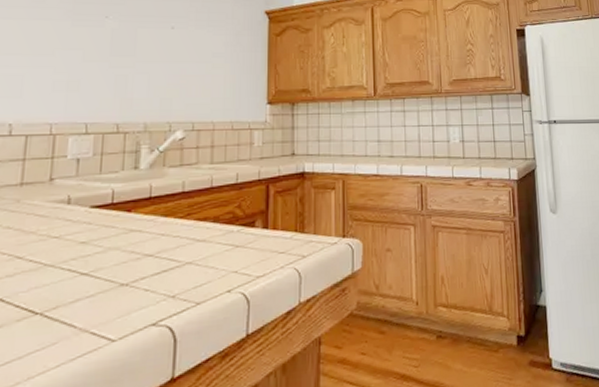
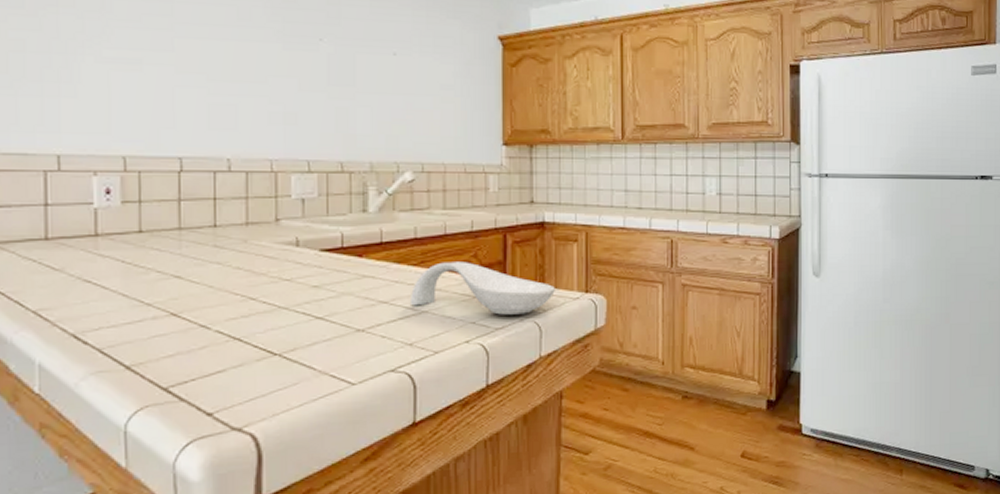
spoon rest: none [174,212,314,263] -> present [409,262,555,315]

